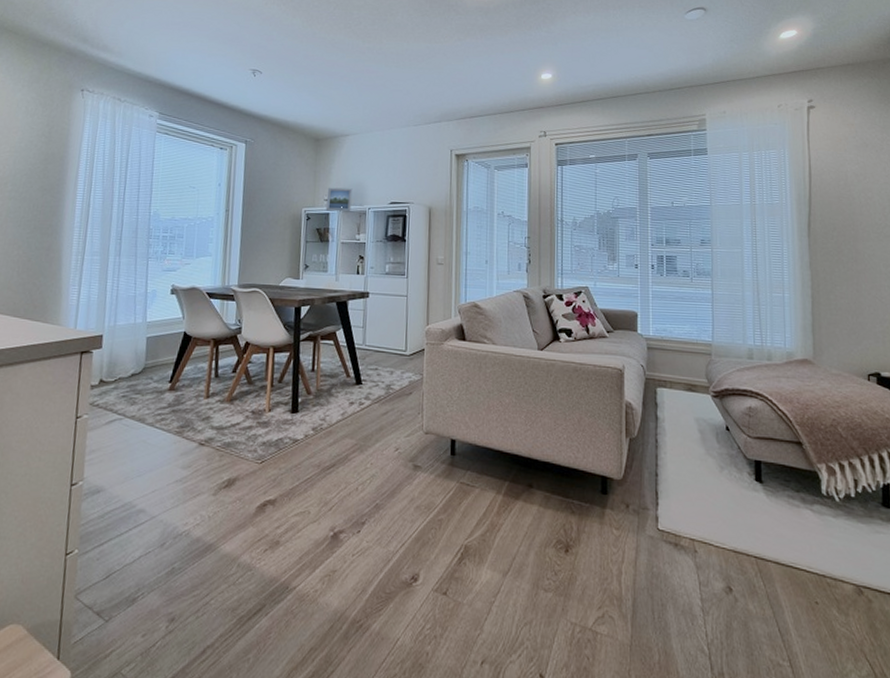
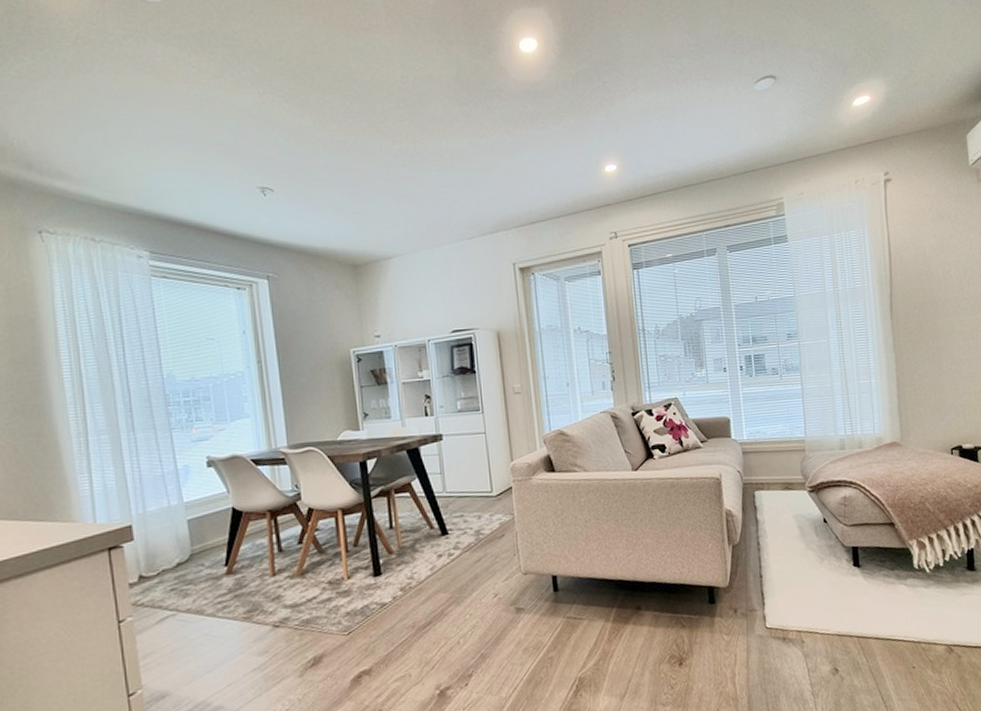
picture frame: present [325,187,353,212] -> none [376,319,408,349]

